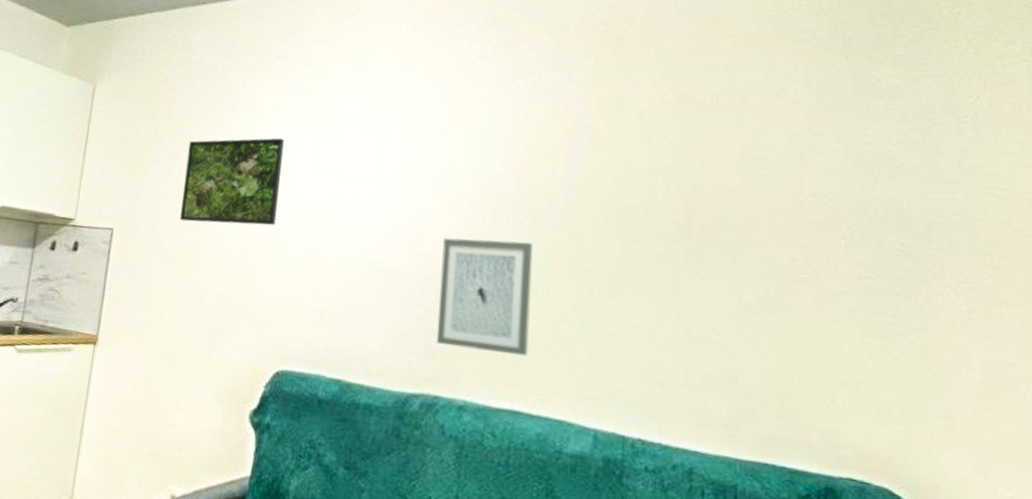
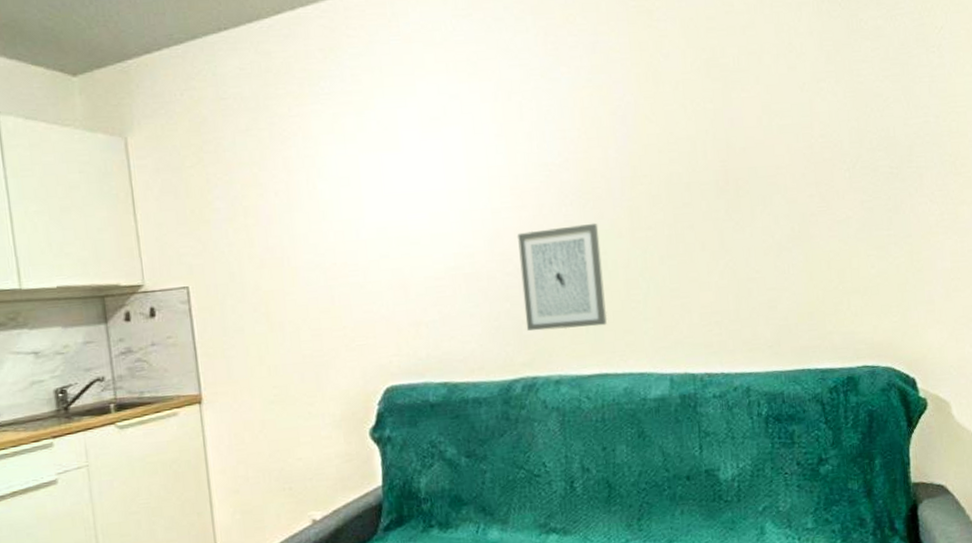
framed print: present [180,138,284,226] -> none [247,163,356,265]

